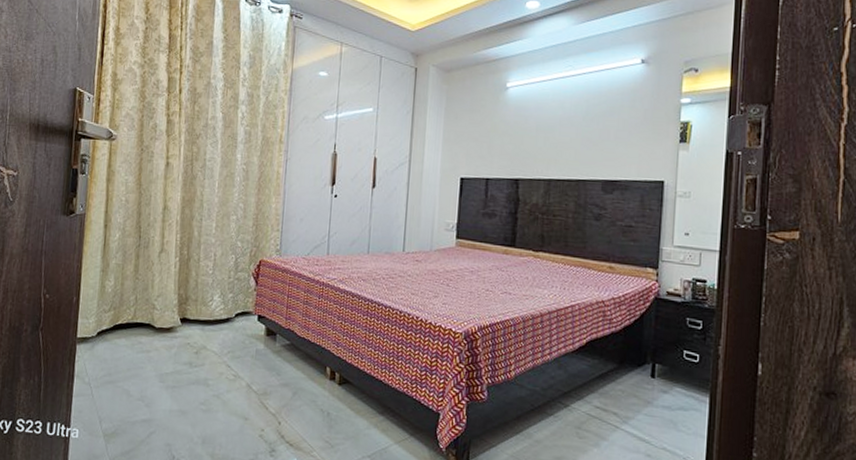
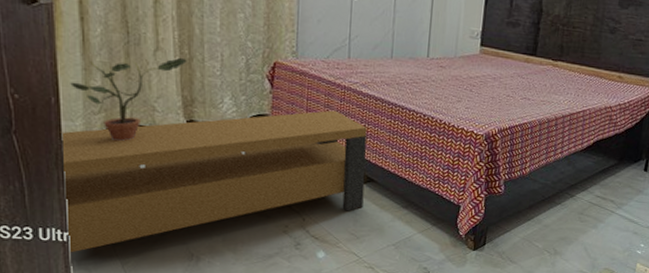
bench: none [70,307,344,450] -> present [60,110,367,253]
potted plant: none [90,259,185,339] -> present [70,58,187,142]

